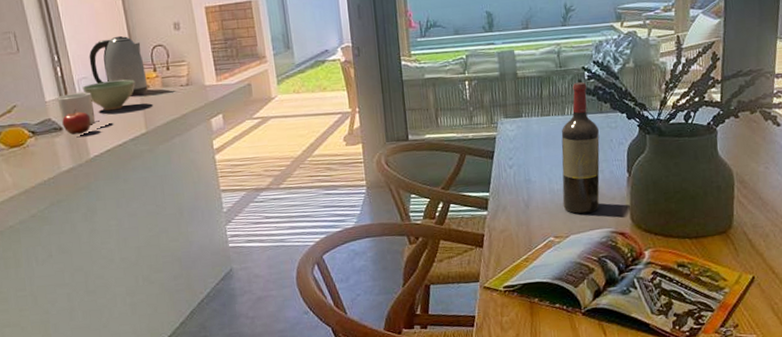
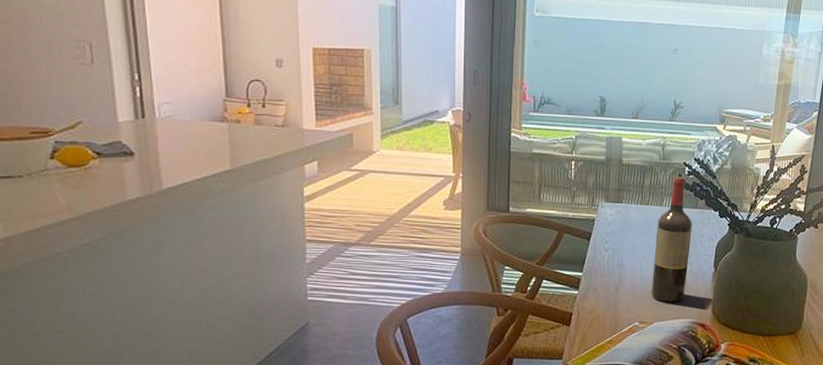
mug: present [57,92,96,125] -> none [132,117,174,154]
fruit: present [62,109,91,135] -> none [135,135,168,163]
bowl: present [82,79,135,111] -> none [163,109,225,142]
kettle: present [89,35,148,95] -> none [175,63,239,129]

